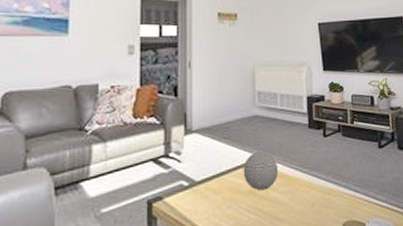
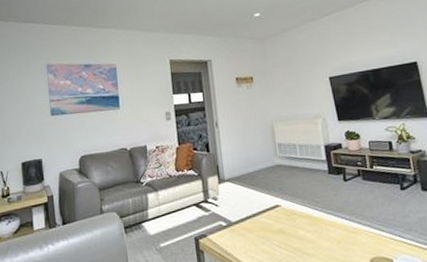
decorative ball: present [243,151,279,191] -> none [271,196,304,230]

